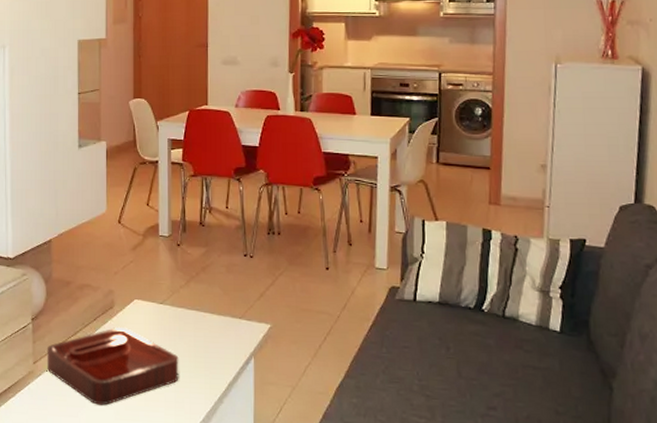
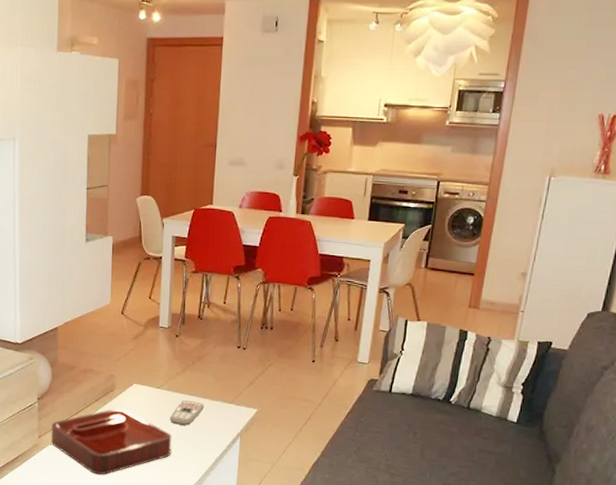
remote control: none [175,317,212,345] -> present [169,400,204,425]

